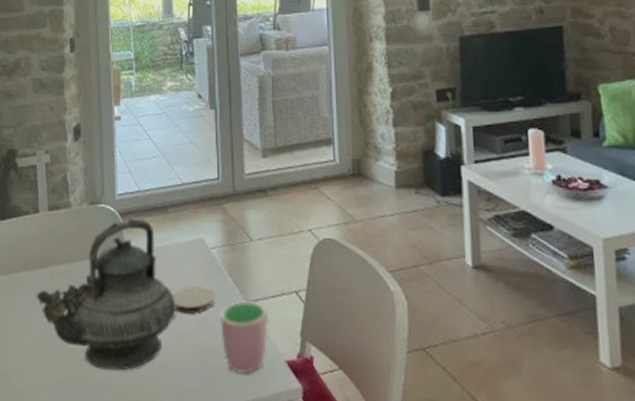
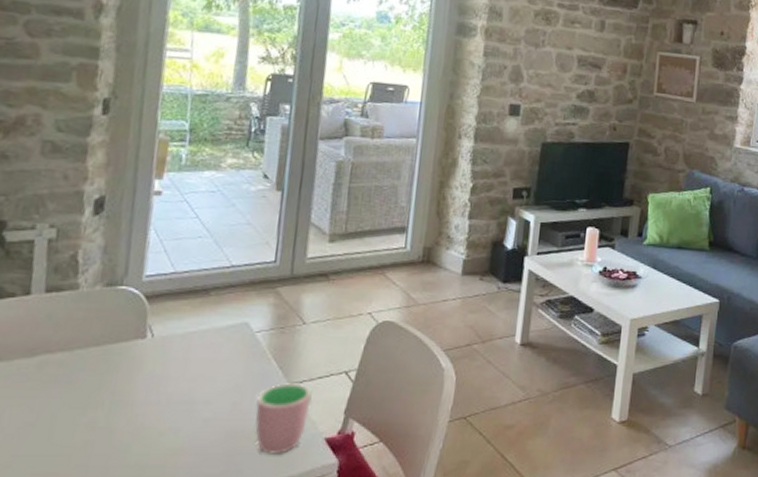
teapot: present [36,218,177,371] -> none [13,301,206,464]
coaster: present [173,286,216,314] -> none [202,371,254,399]

